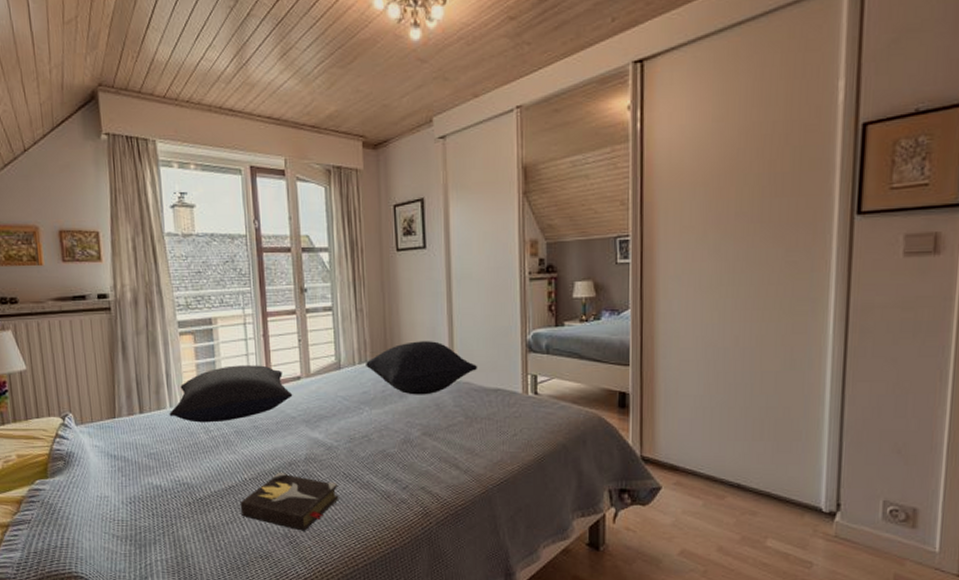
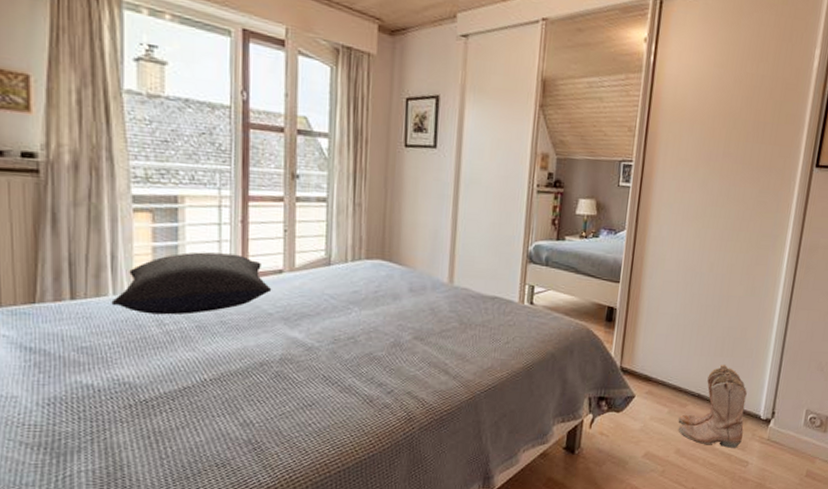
hardback book: present [240,471,339,531] -> none [195,372,316,437]
pillow: present [366,341,478,395] -> none [359,242,478,299]
boots: none [716,449,801,546] -> present [678,364,747,448]

